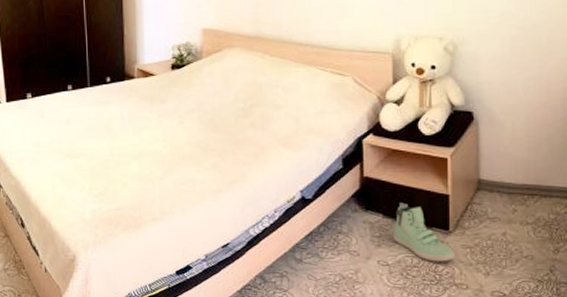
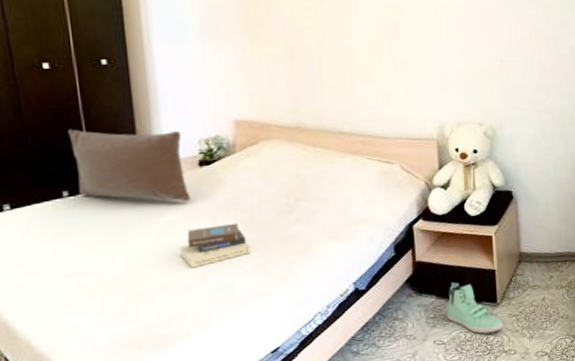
pillow: none [75,33,163,101] -> present [68,129,191,202]
books: none [152,123,210,161] -> present [179,223,251,269]

